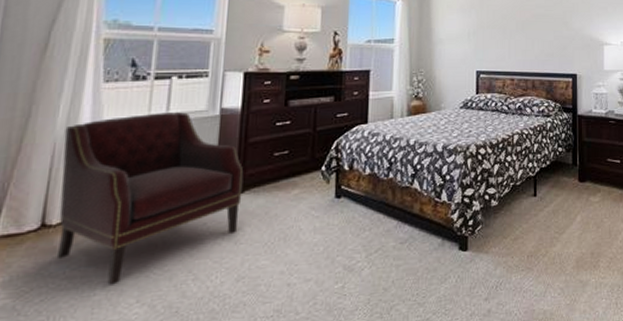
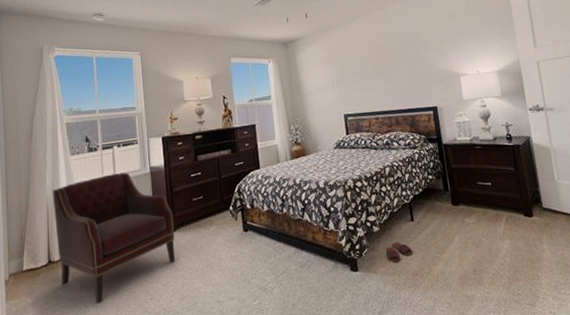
slippers: none [502,219,530,242] -> present [386,242,412,263]

